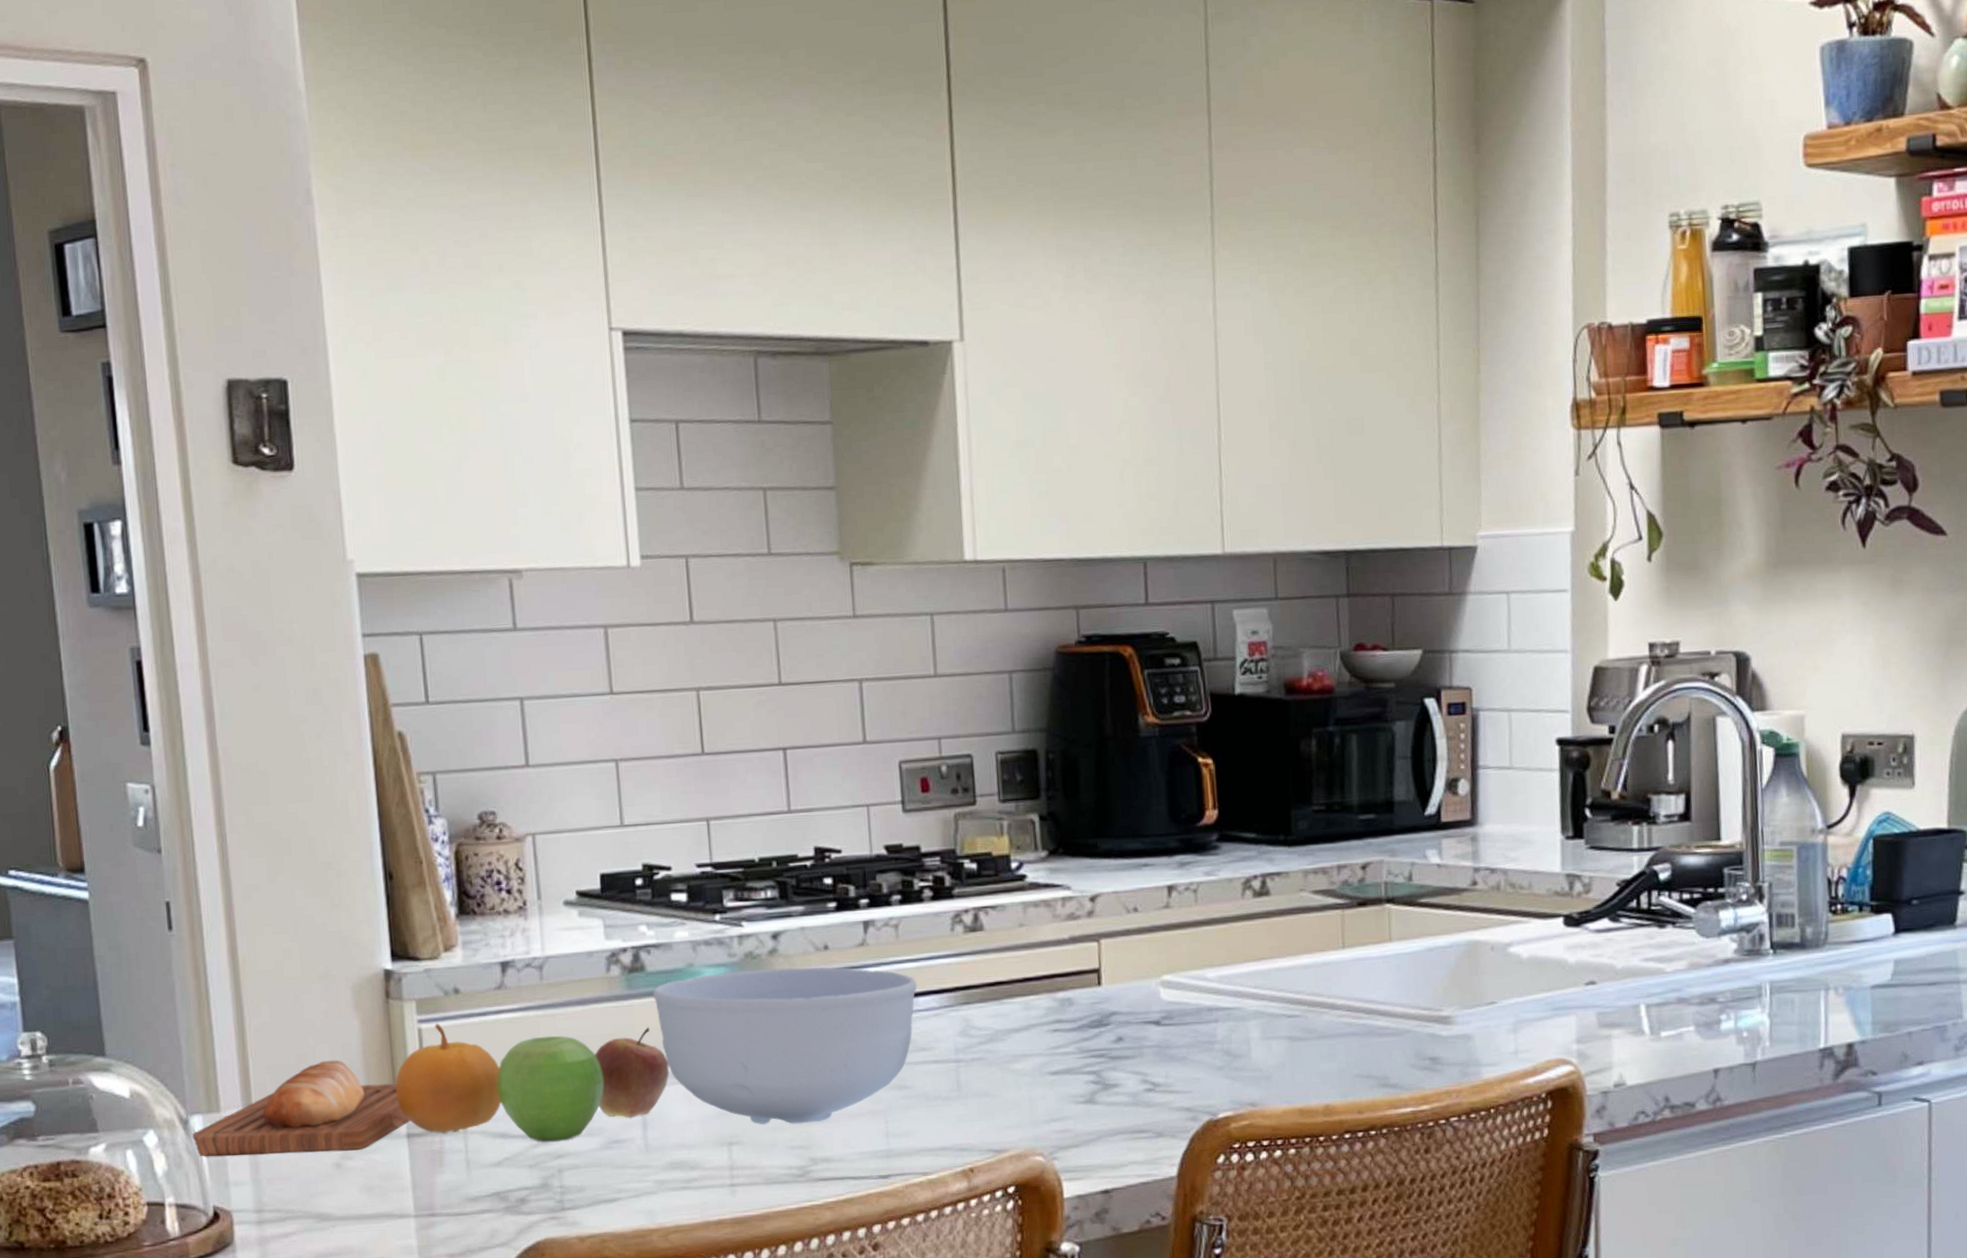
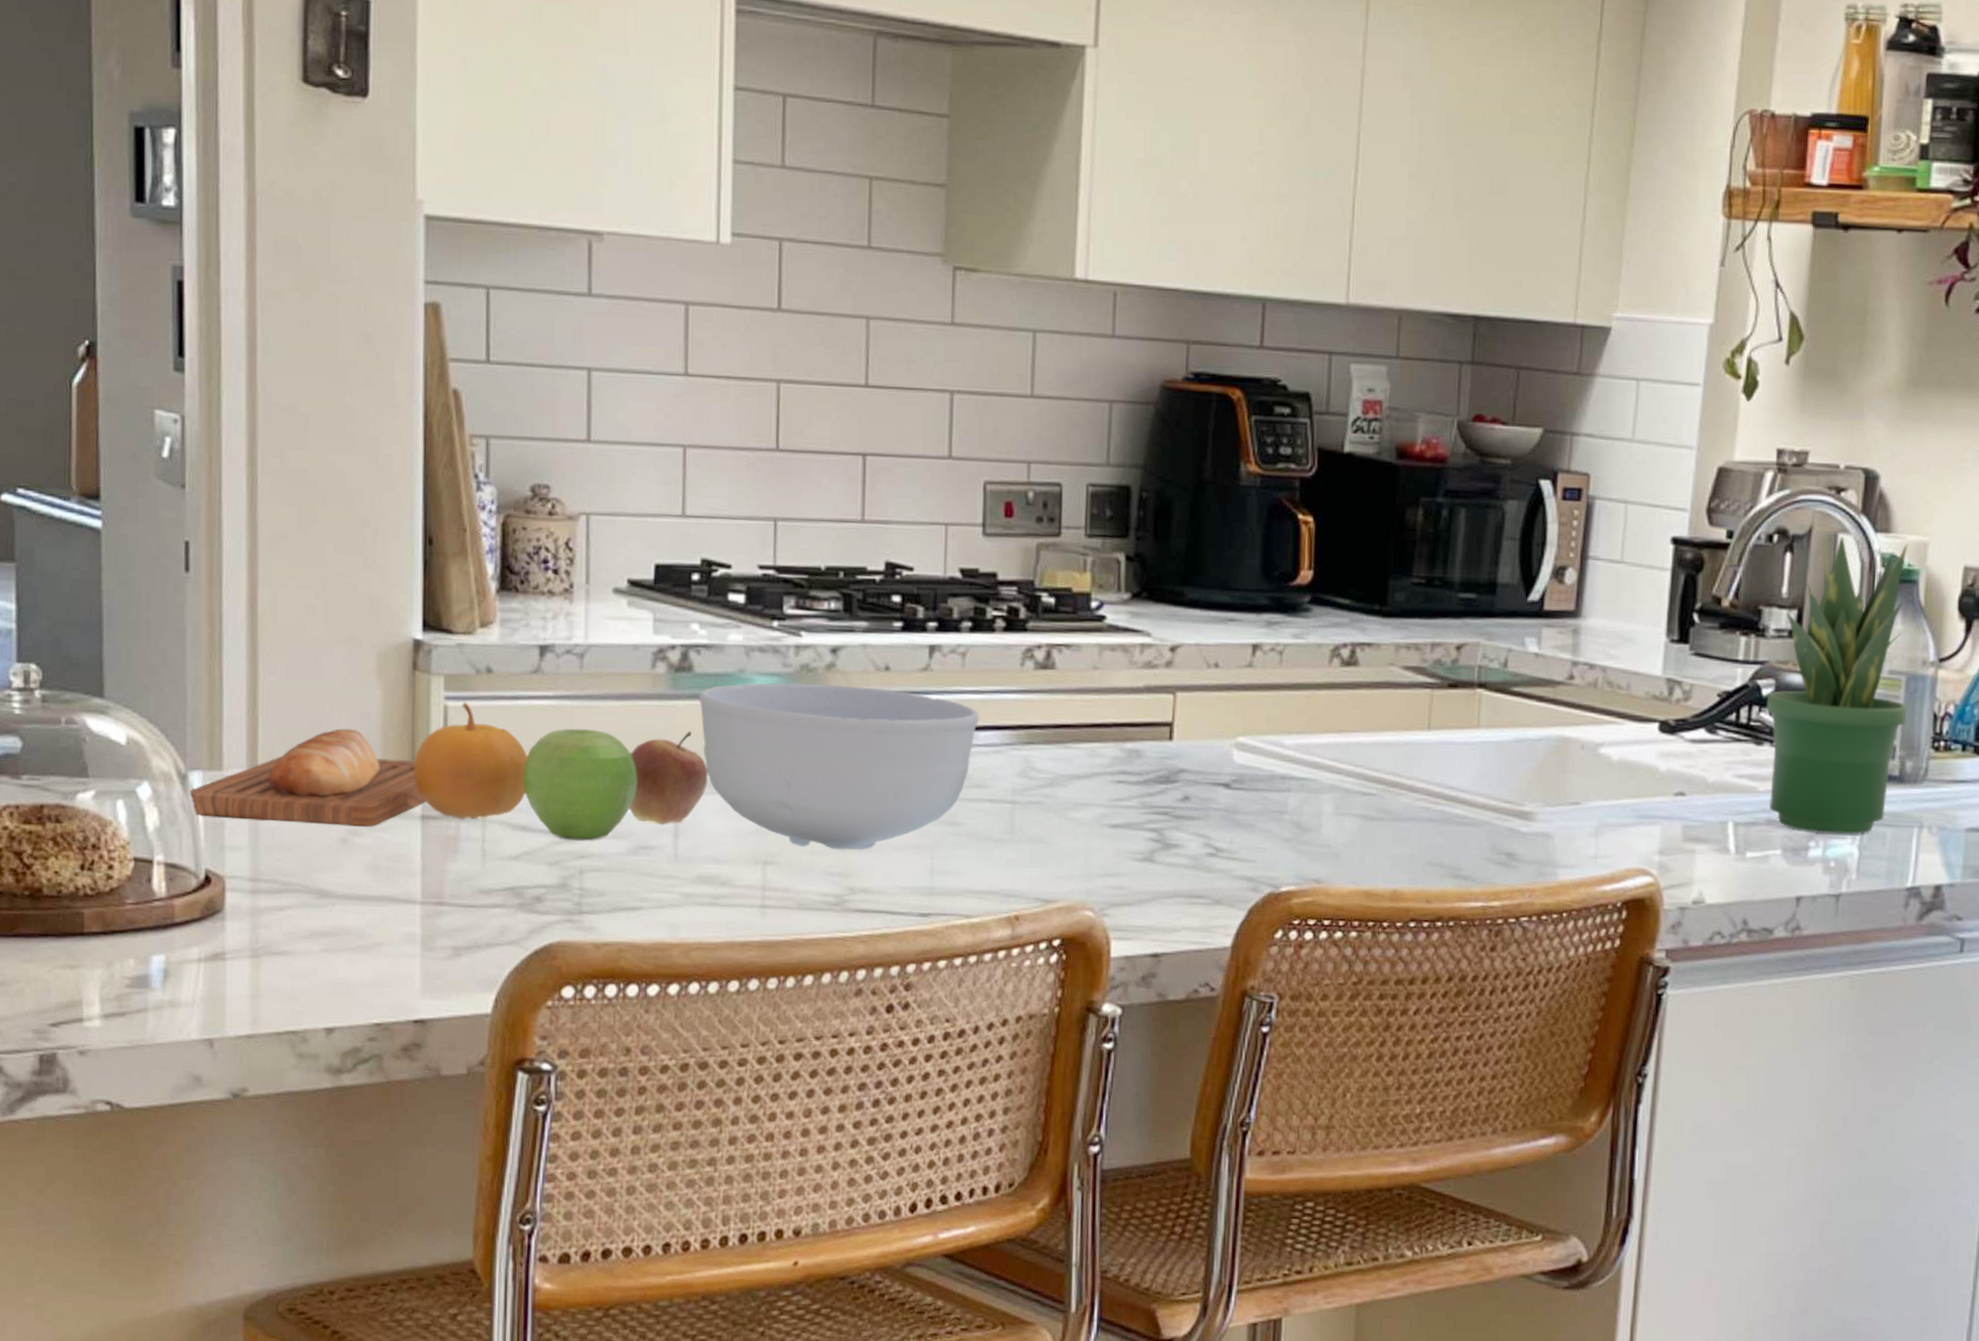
planter: none [1664,718,1802,1005] -> present [1766,534,1908,834]

